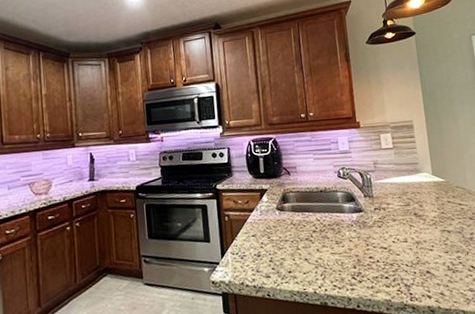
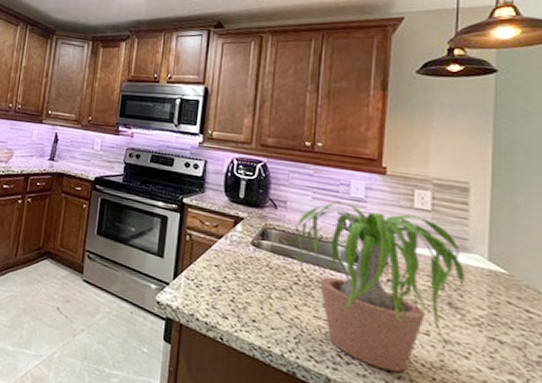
potted plant: none [296,154,443,278] -> present [279,200,495,373]

